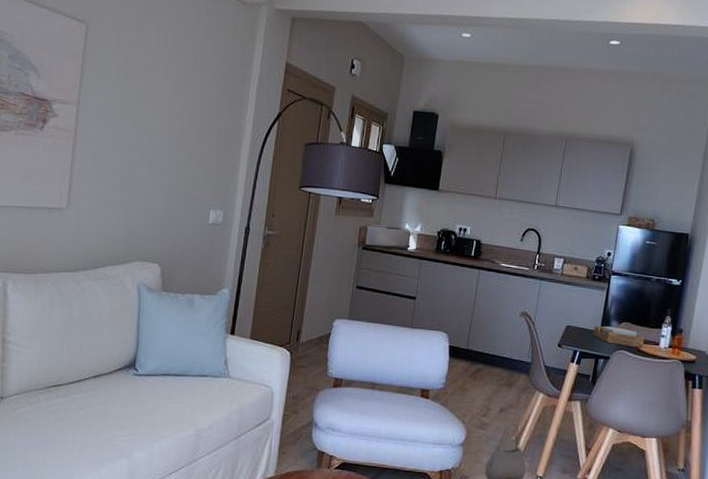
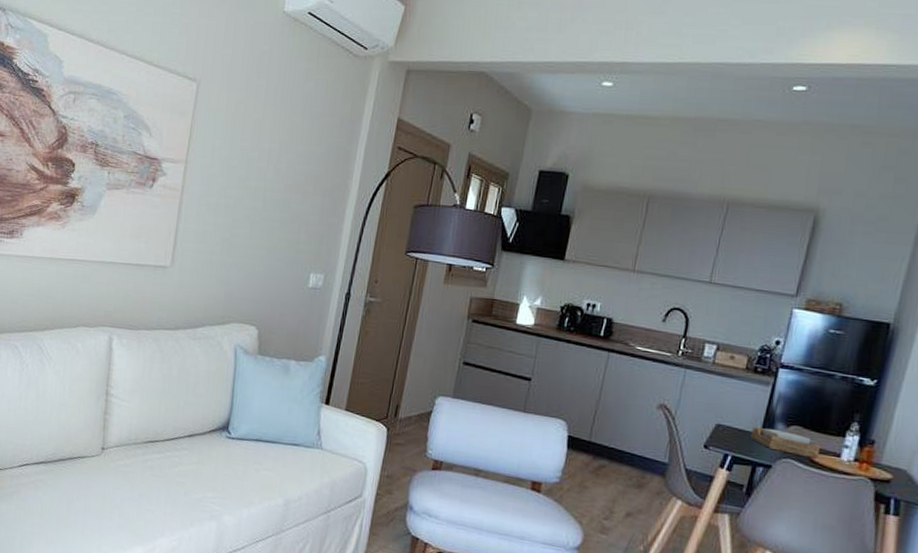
toaster: present [363,224,412,251] -> none [473,295,530,327]

